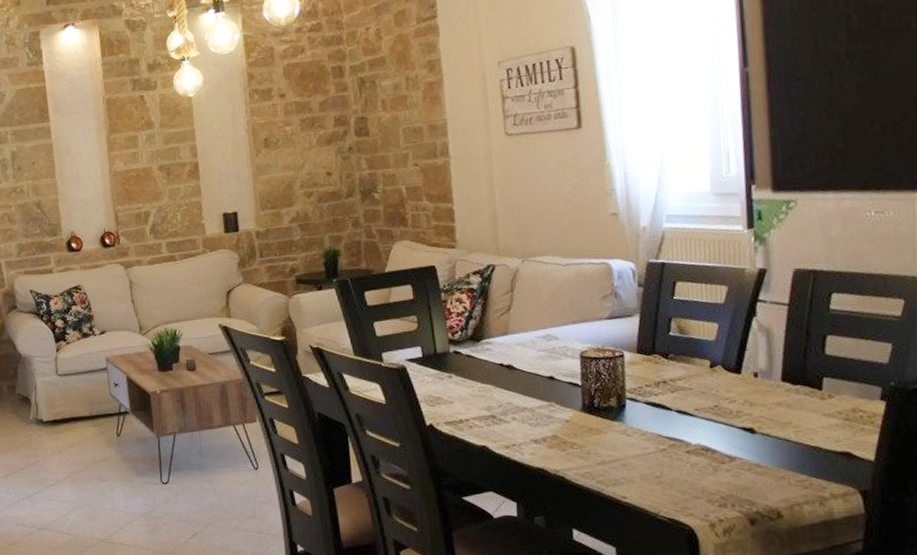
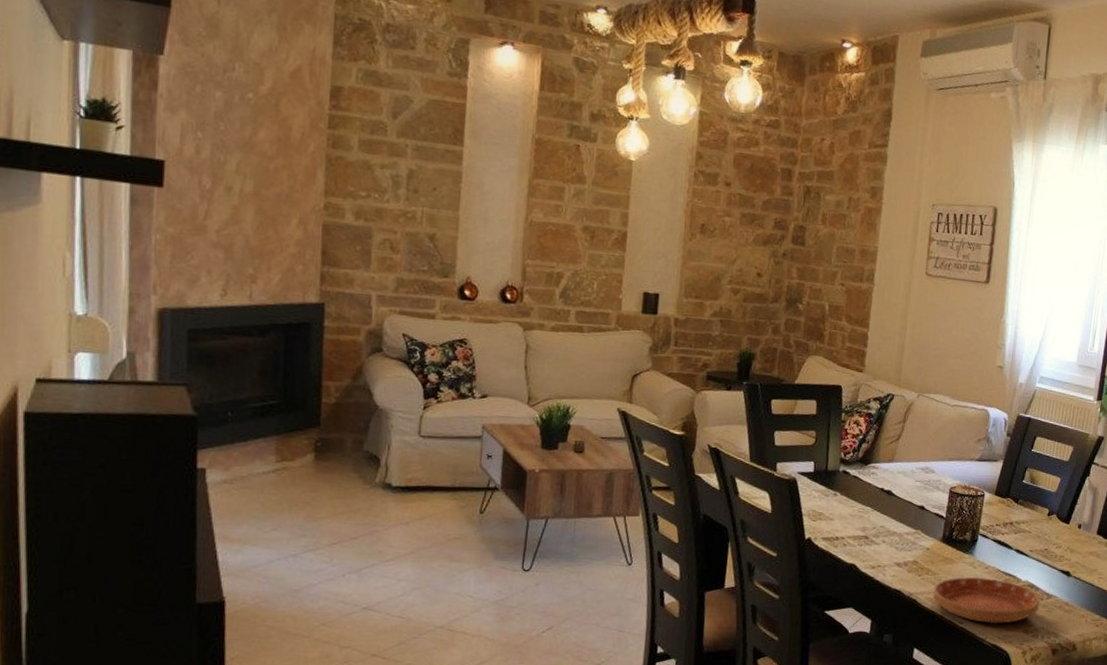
saucer: none [582,445,722,496] -> present [933,577,1040,624]

